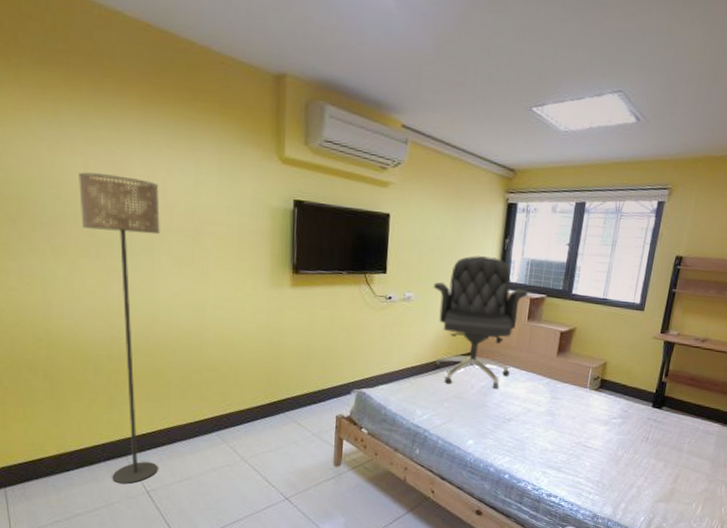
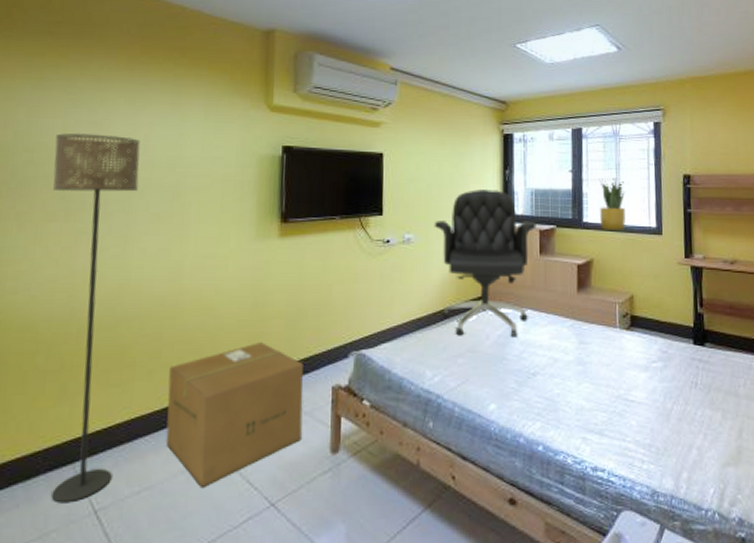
box: none [199,376,312,483] -> present [165,342,304,489]
planter: none [587,254,617,304] -> present [599,177,626,230]

